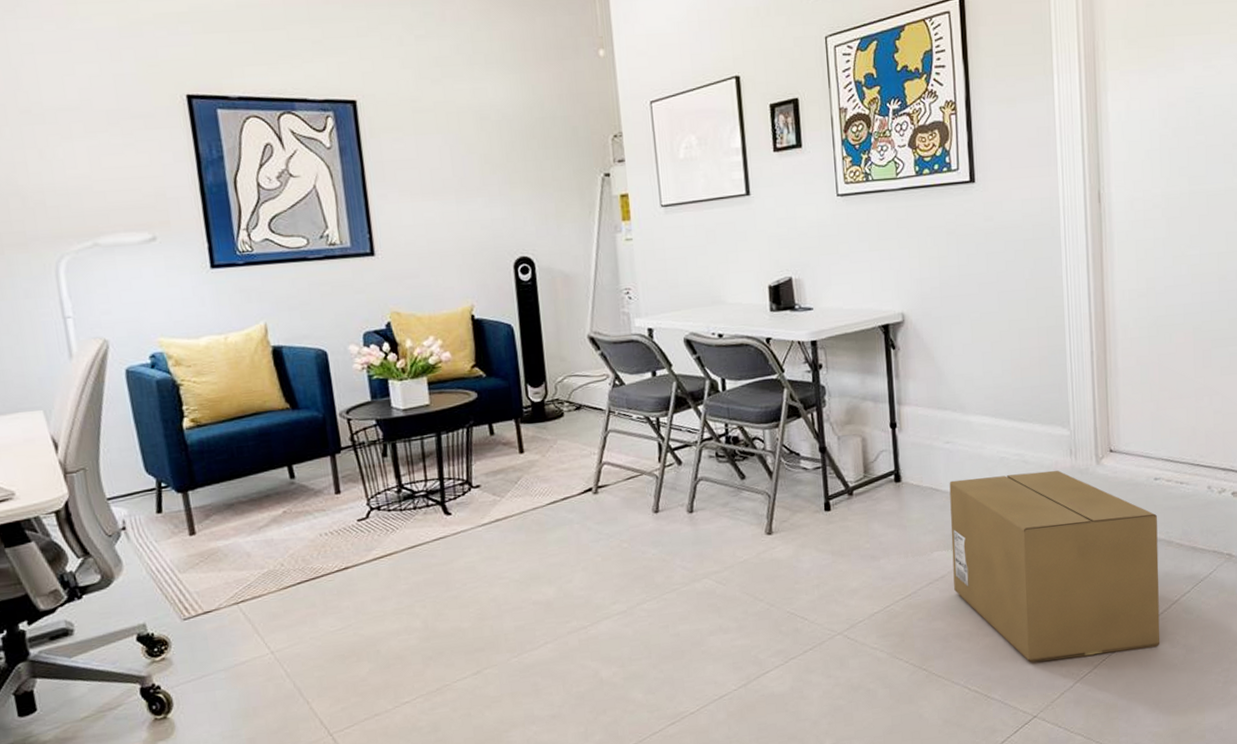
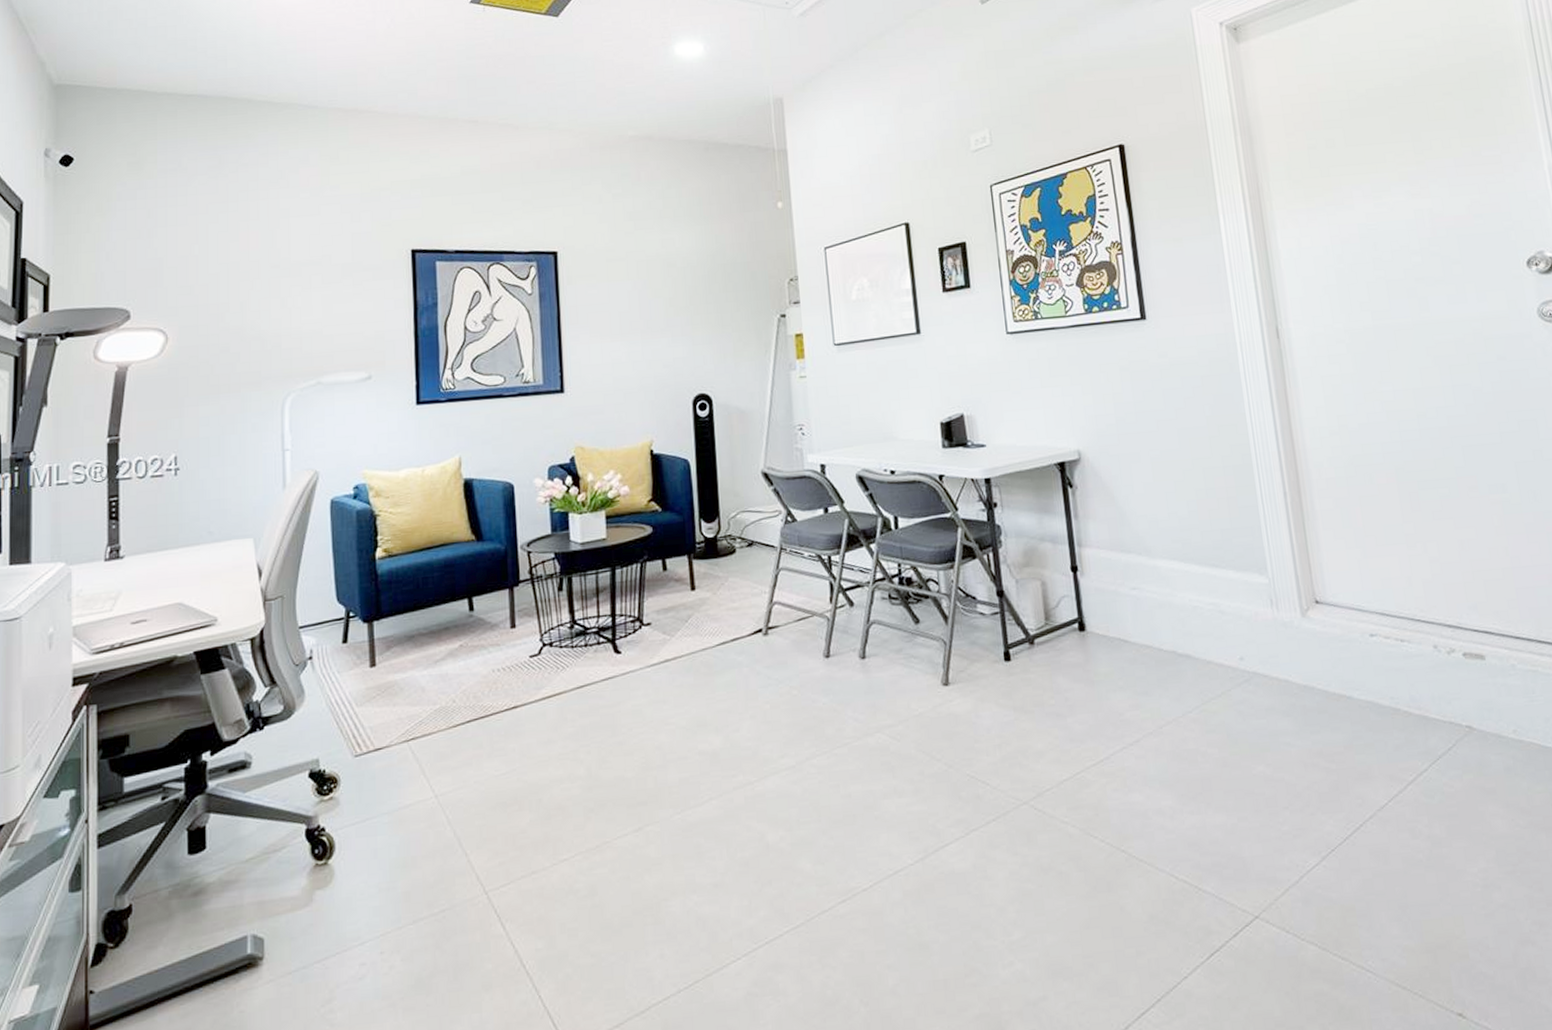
box: present [949,470,1160,663] -> none [1138,622,1399,849]

